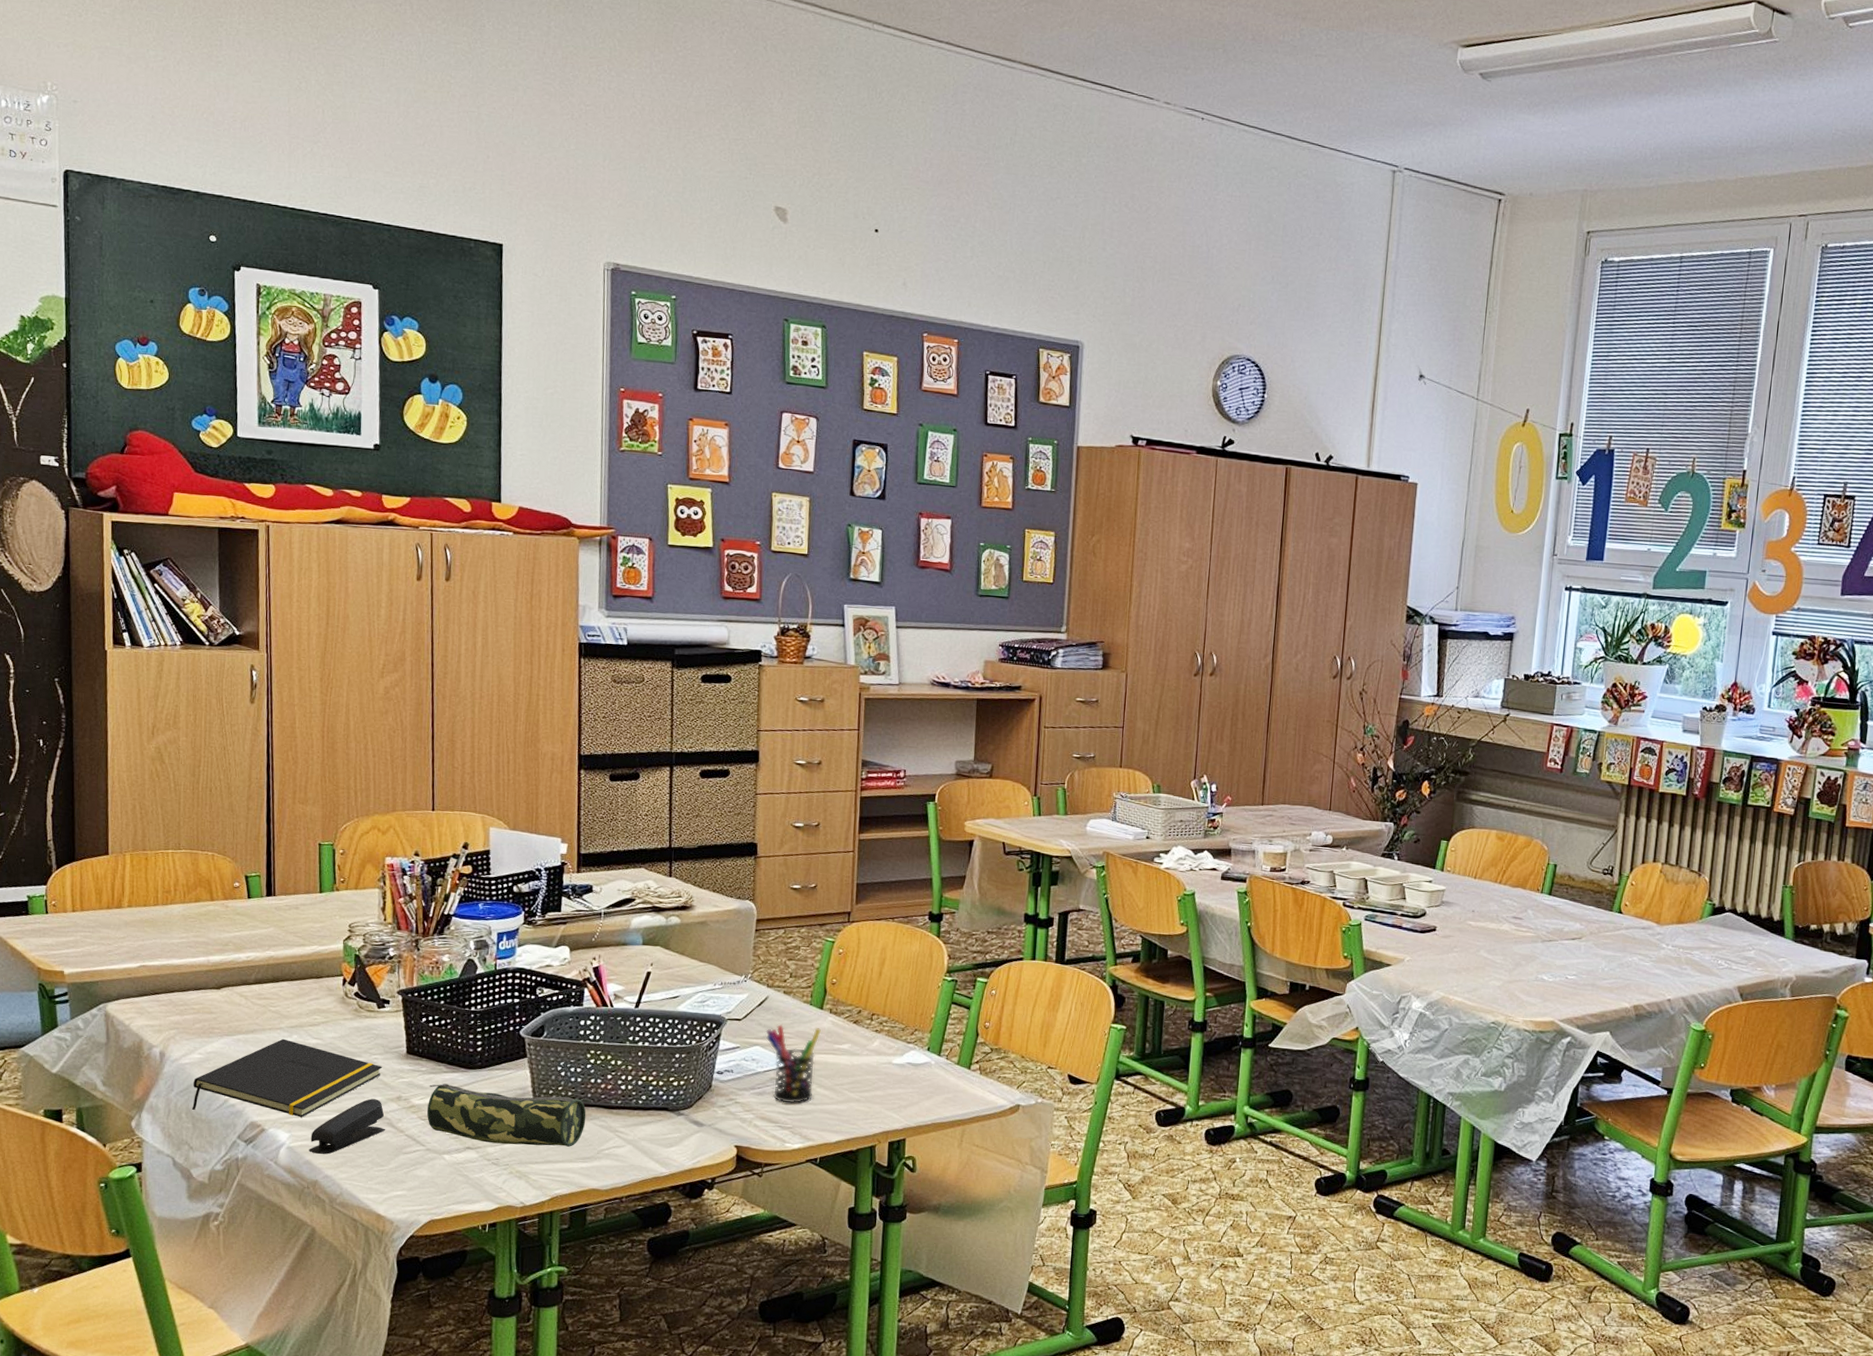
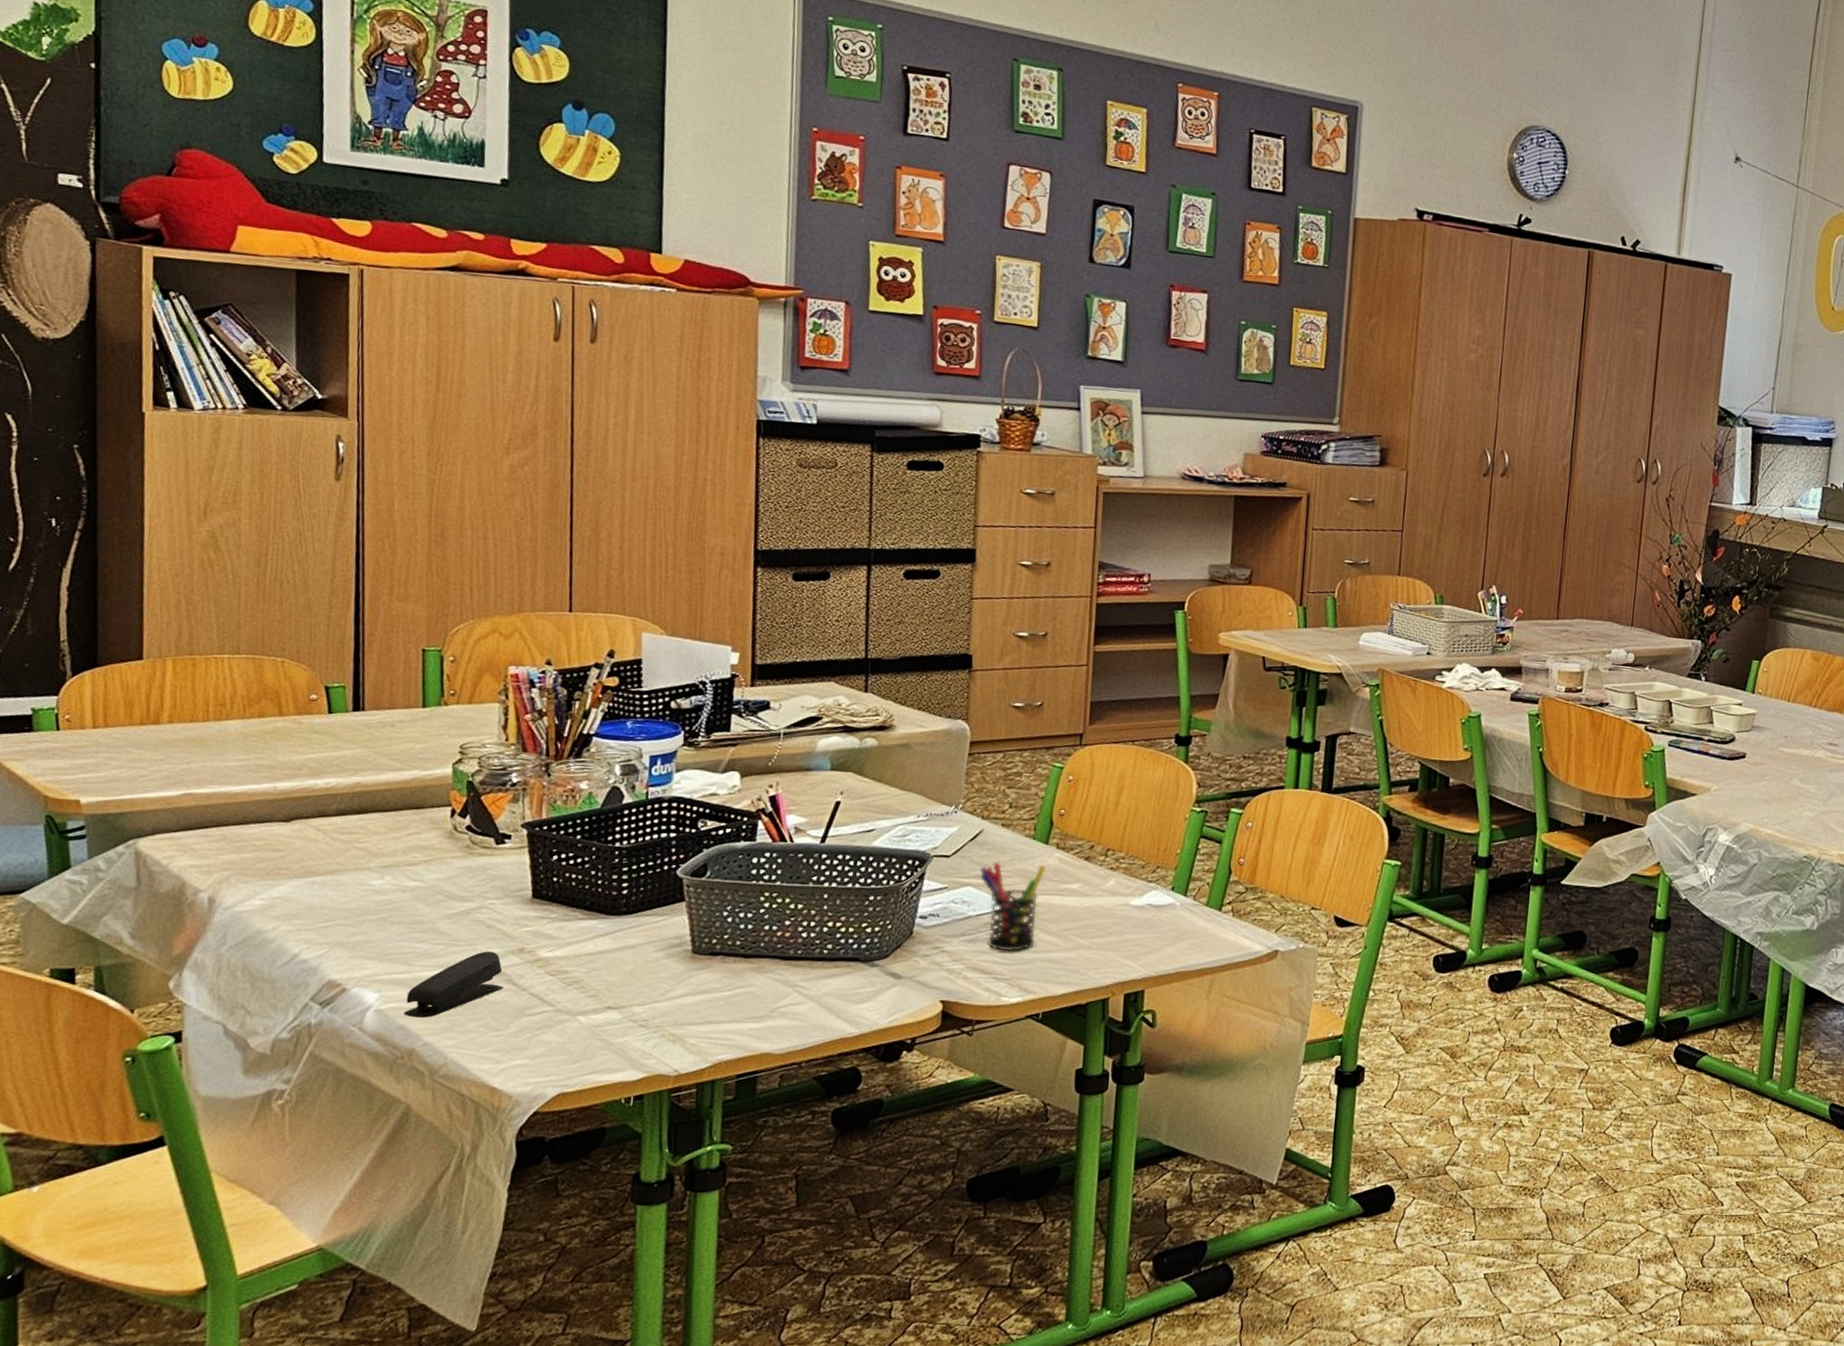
notepad: present [192,1038,383,1117] -> none [250,880,501,974]
pencil case: present [426,1083,586,1147] -> none [556,932,758,1005]

